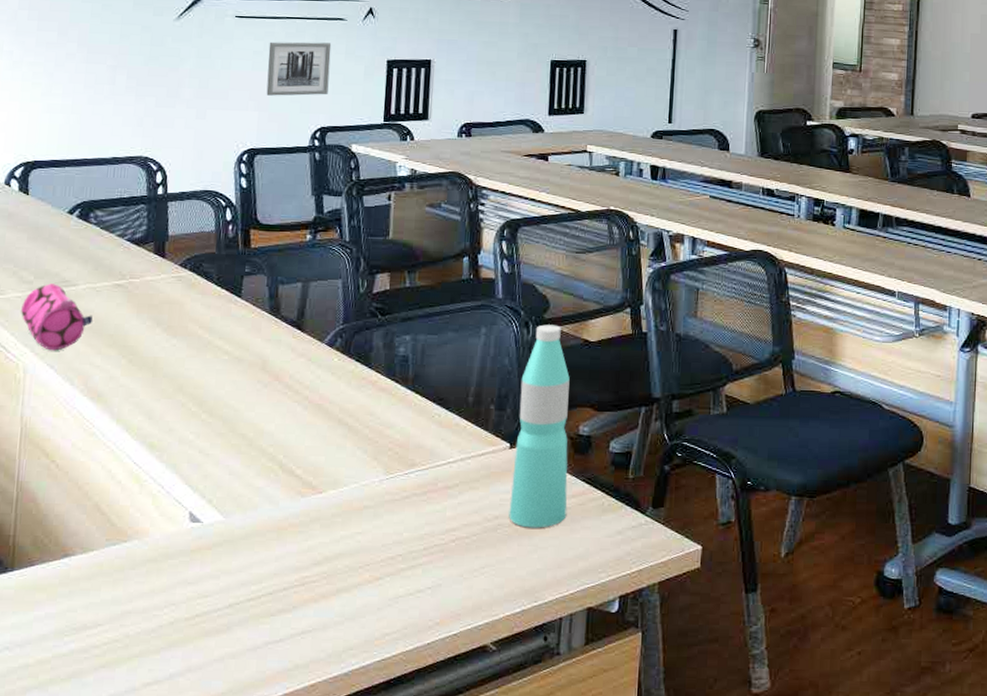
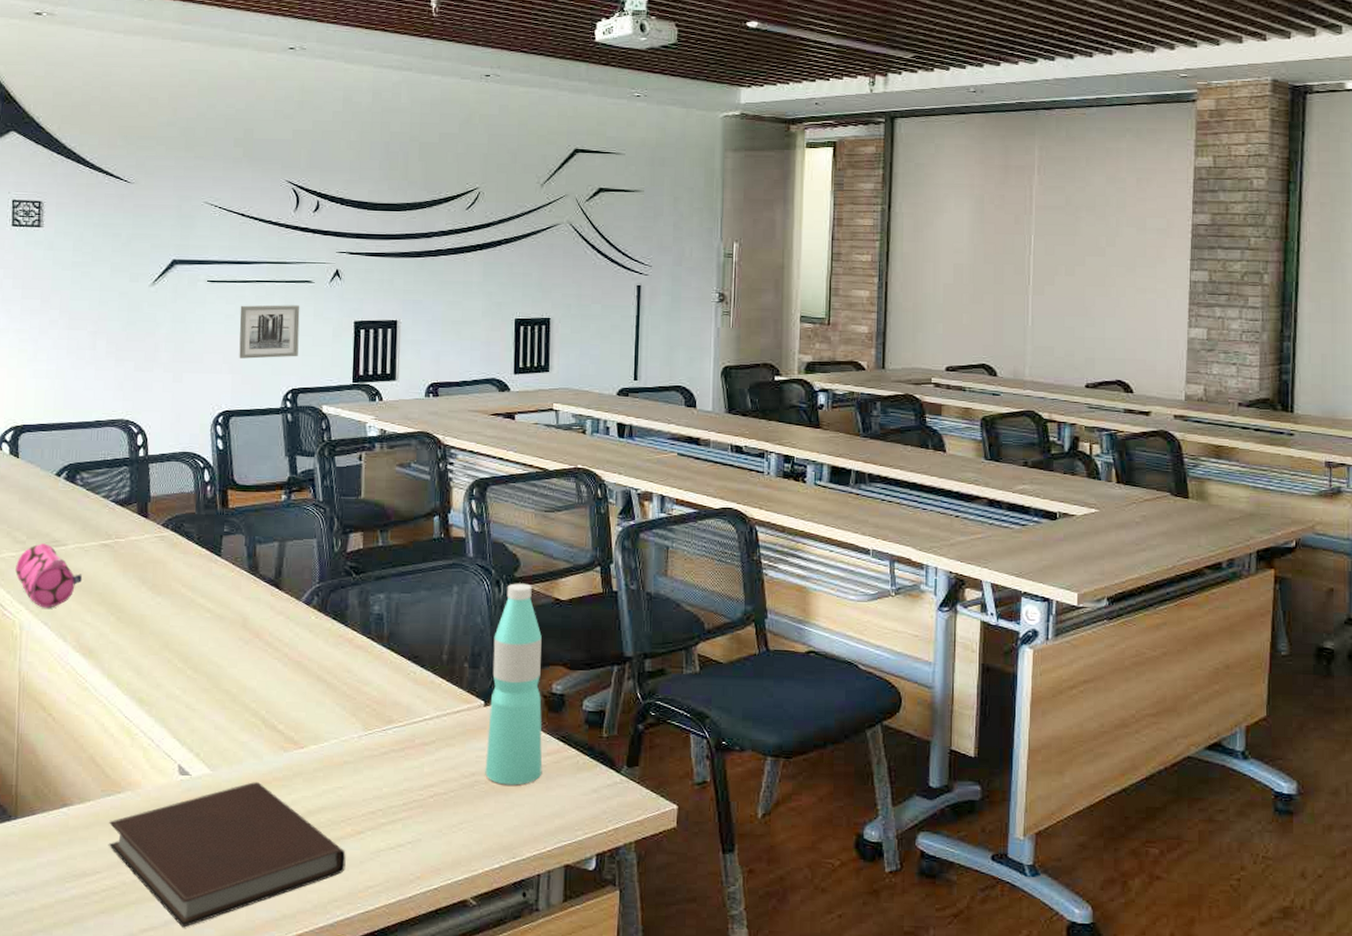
notebook: none [111,529,363,681] -> present [108,782,346,928]

